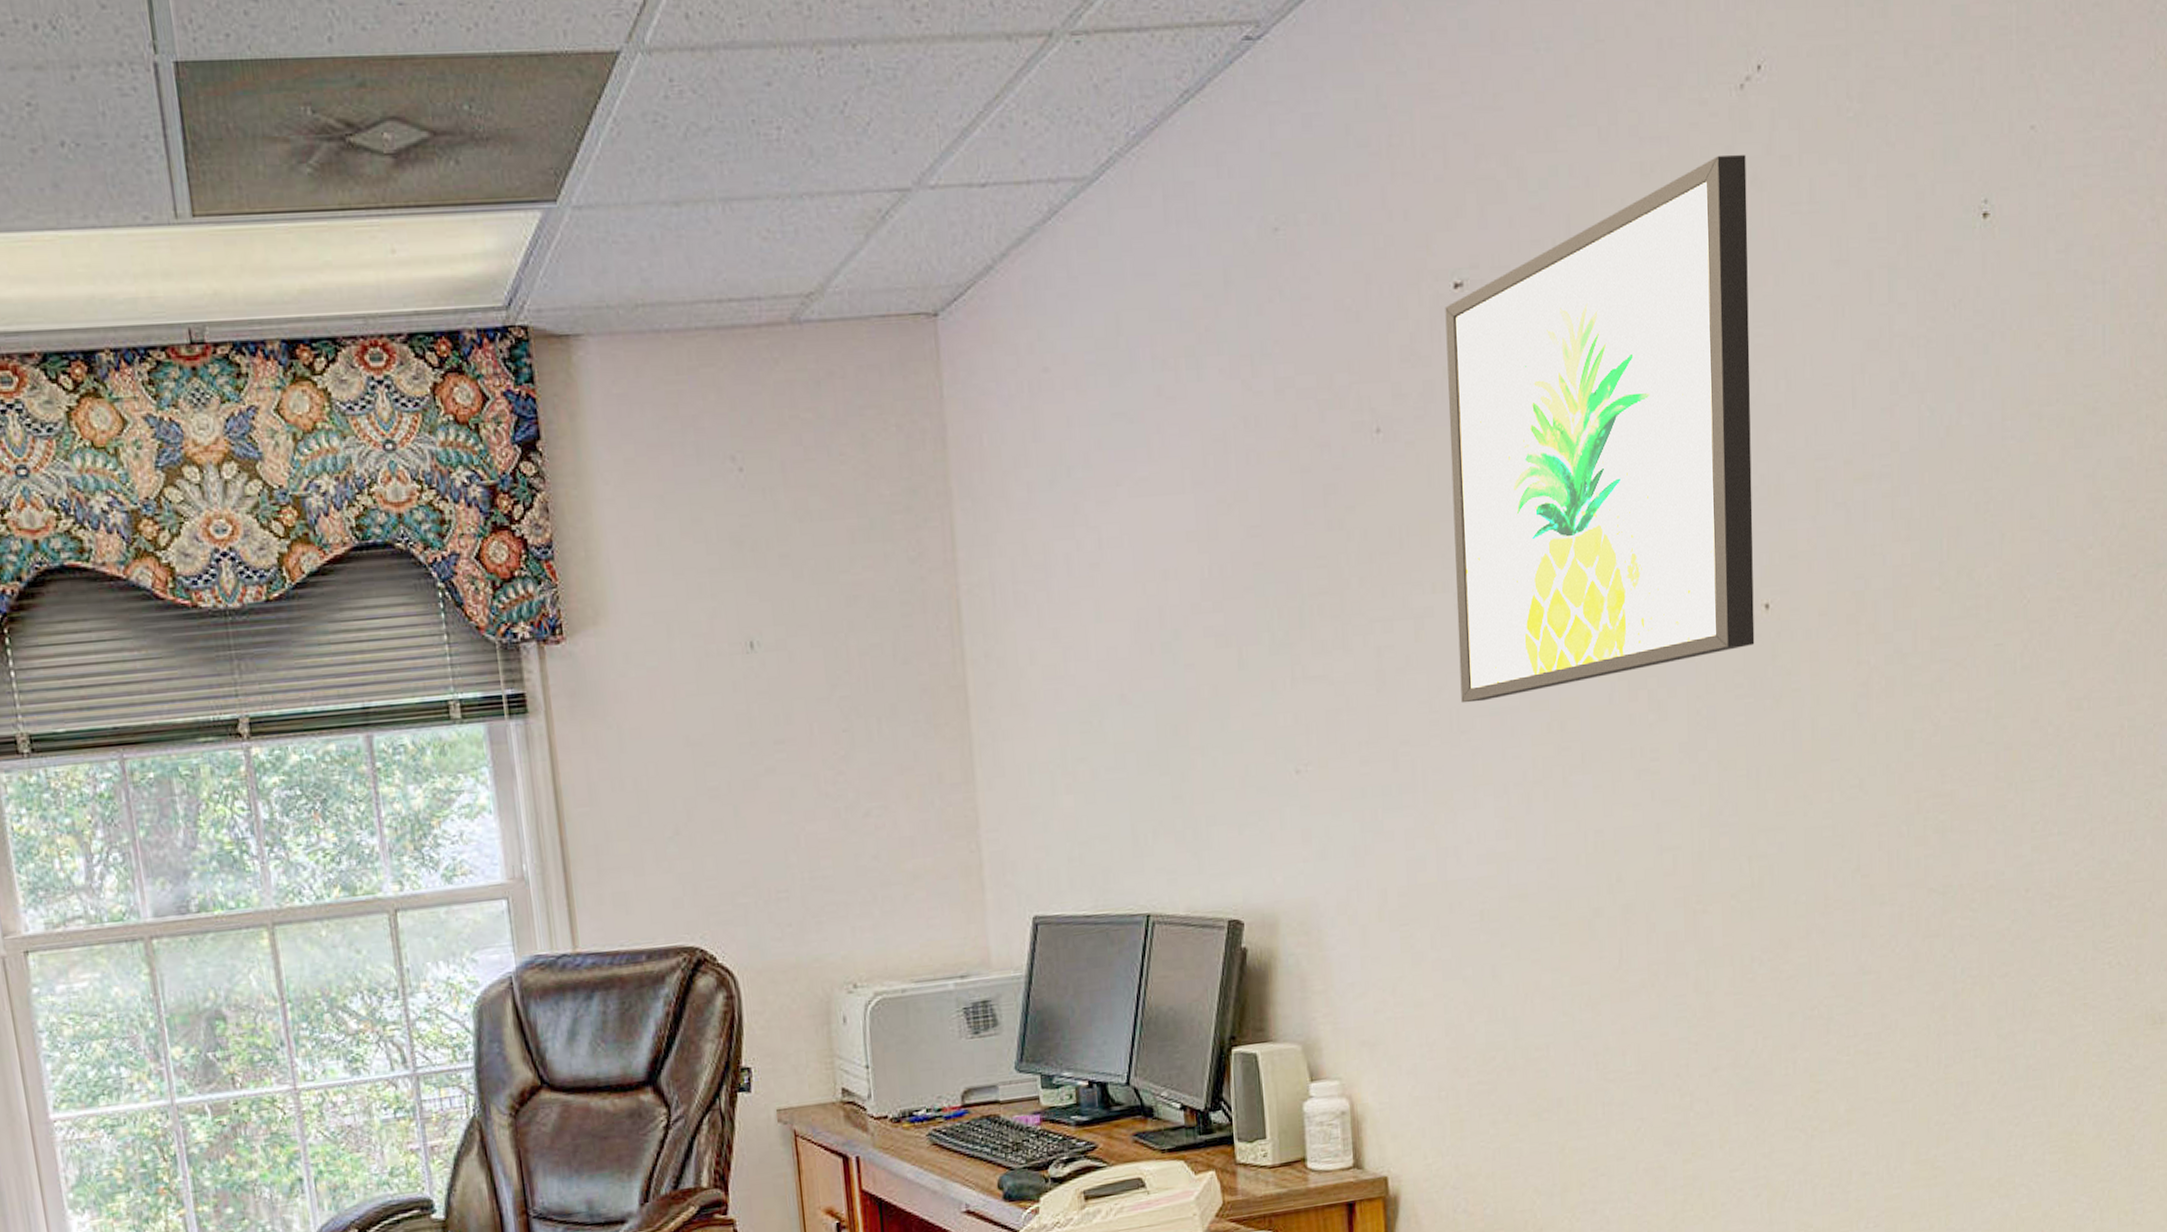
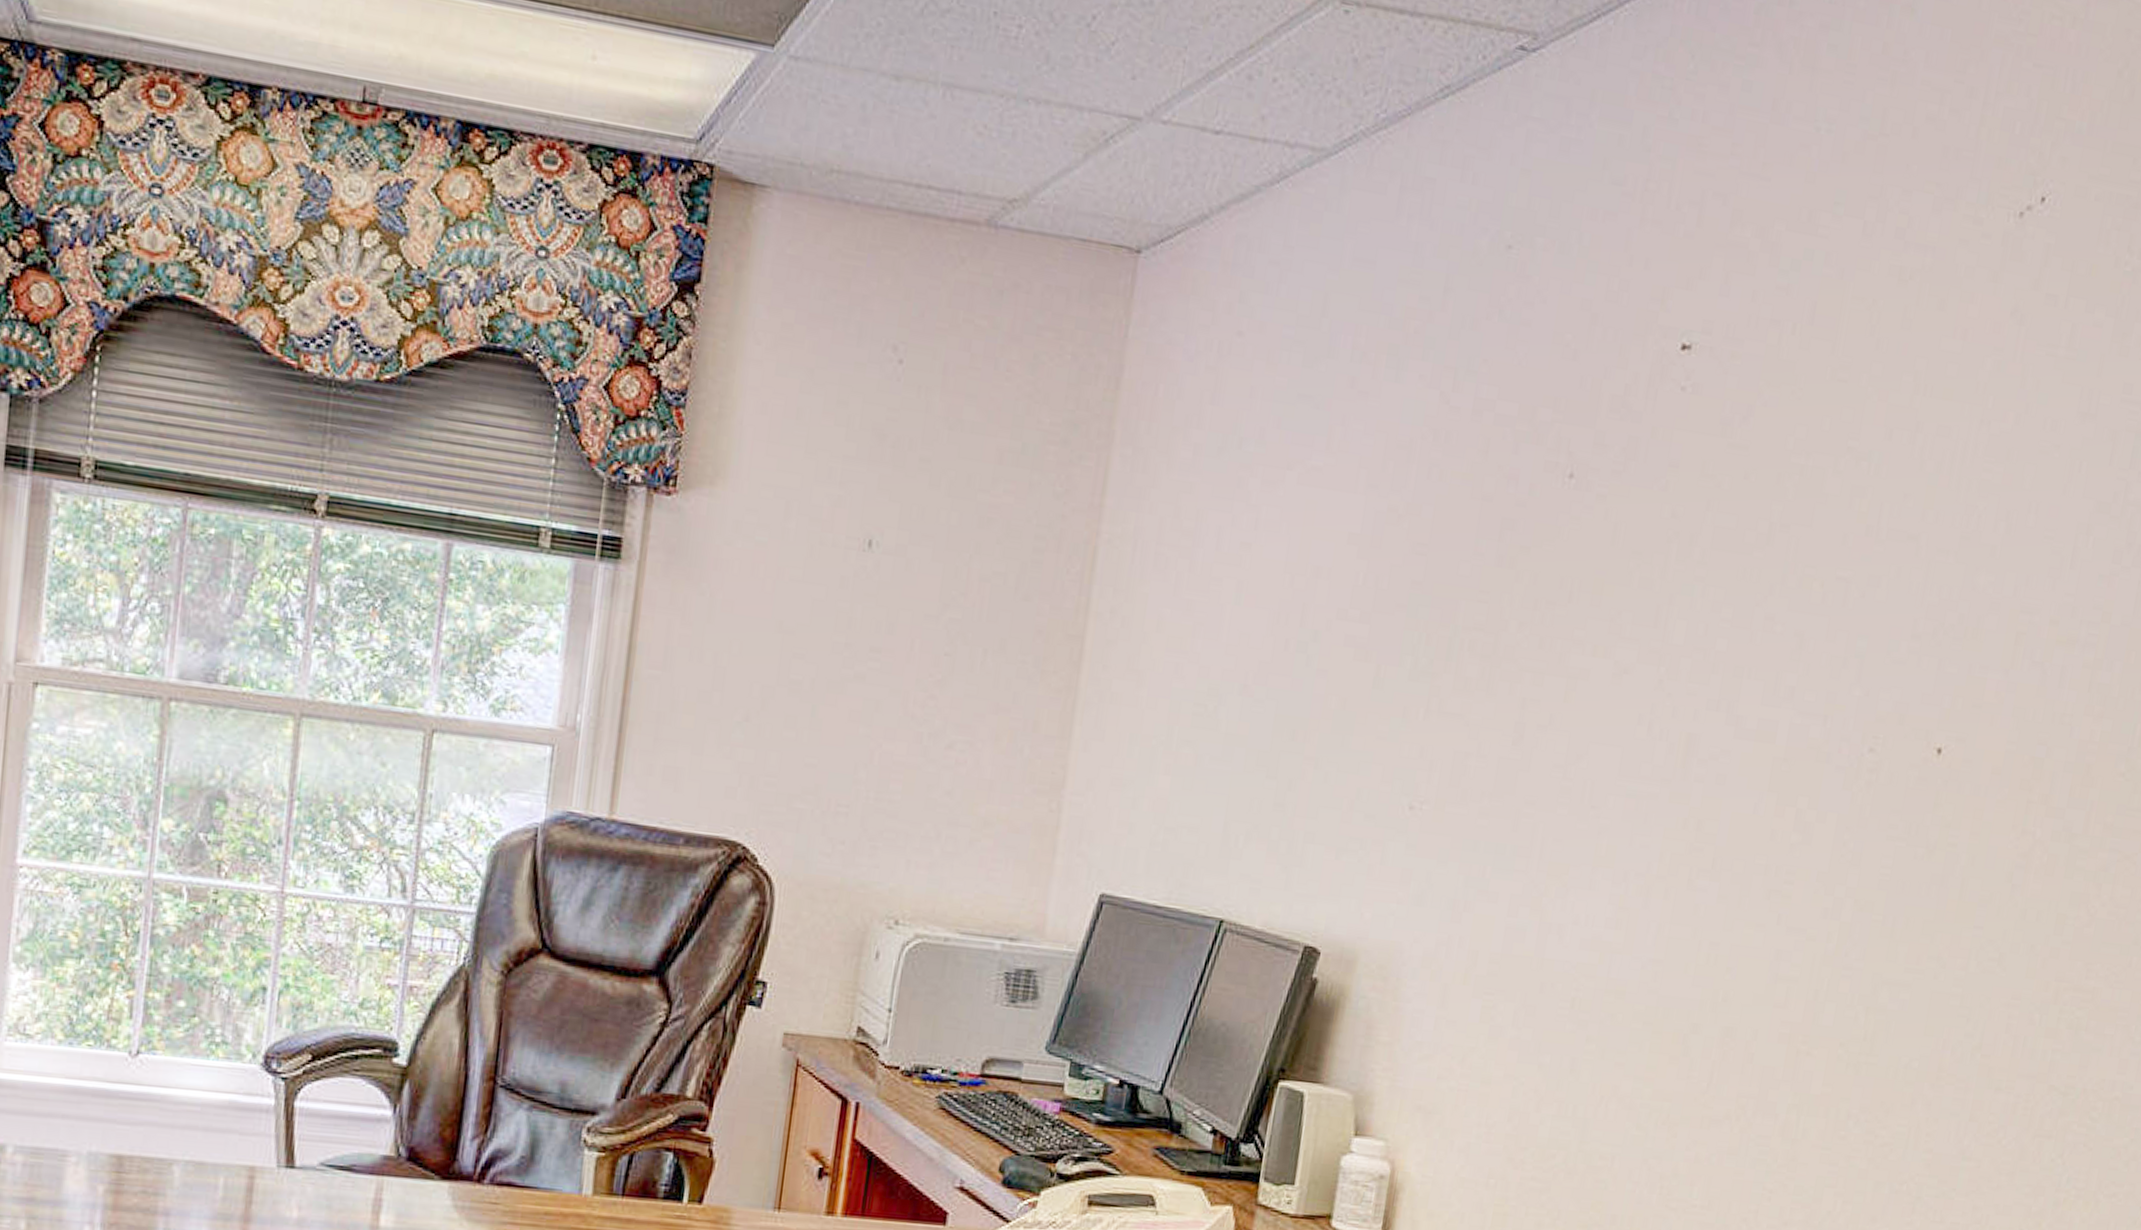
wall art: present [1445,155,1755,703] -> none [1598,279,2011,788]

